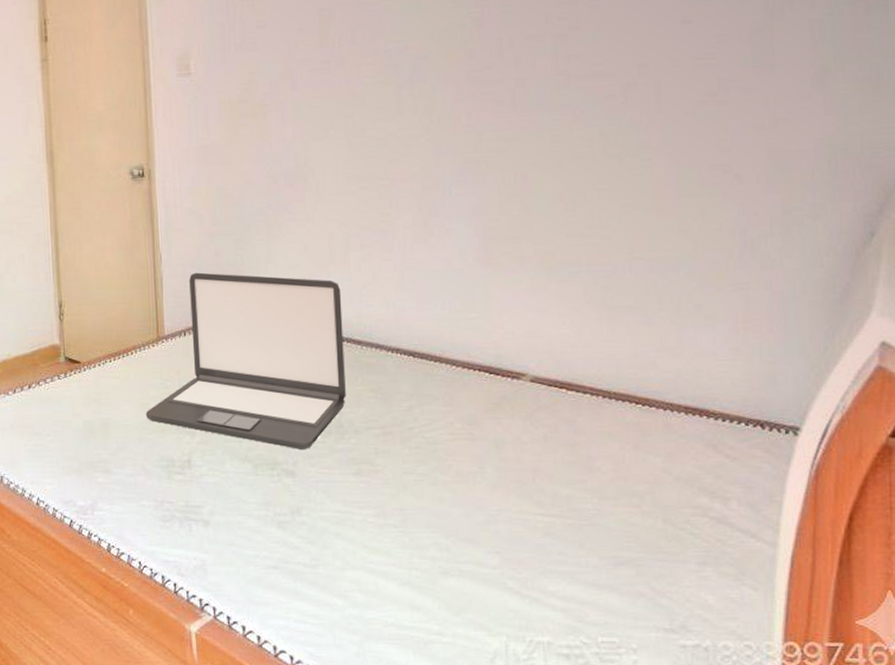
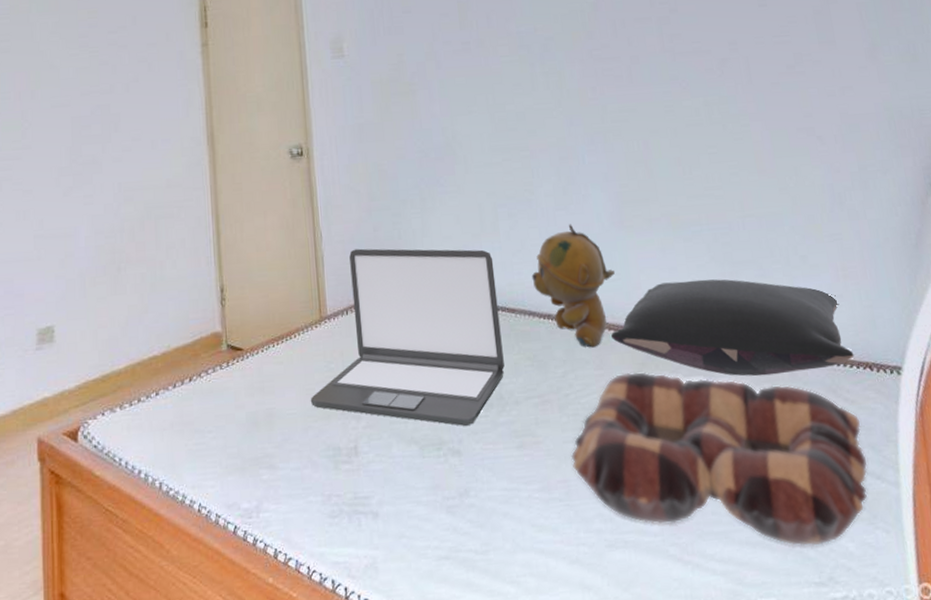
stuffed bear: none [382,258,474,384] -> present [531,224,615,348]
seat cushion: none [410,412,743,595] -> present [570,372,868,546]
pillow: none [465,323,744,425] -> present [611,279,854,376]

